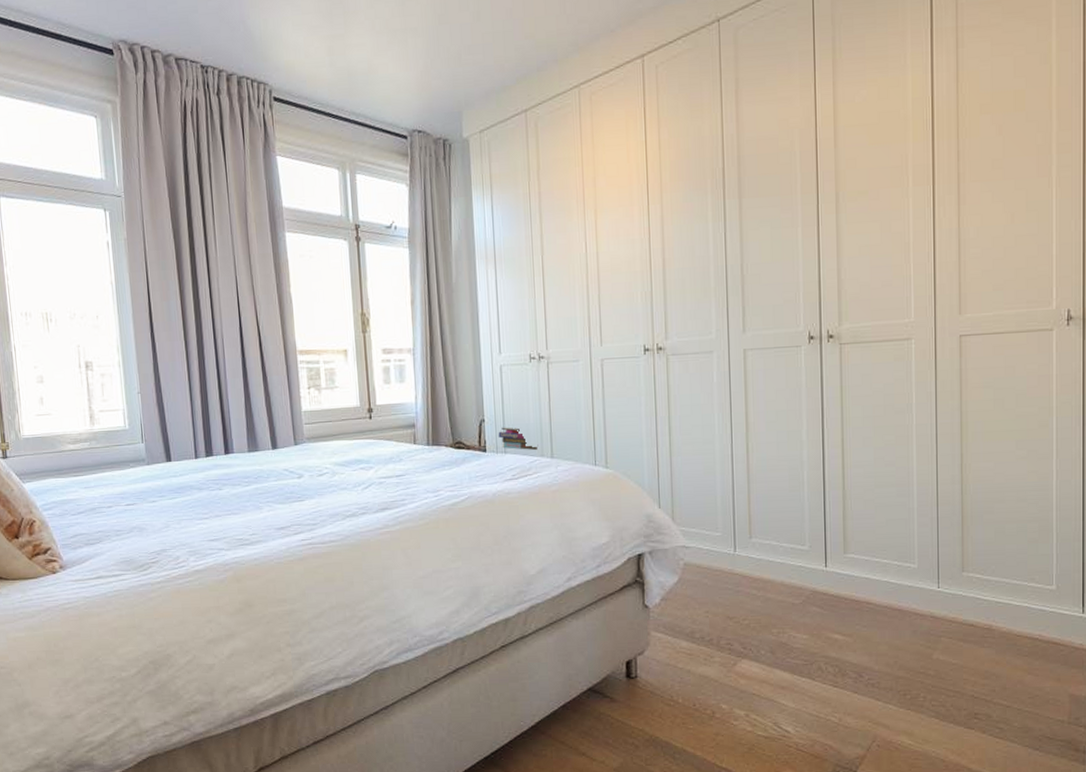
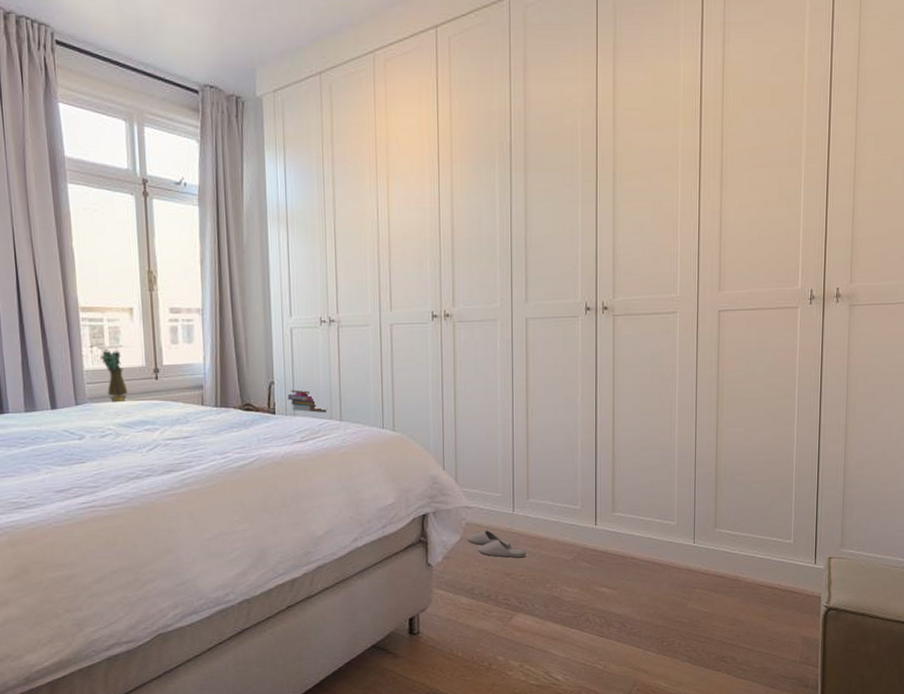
vase: none [316,390,344,442] -> present [99,349,128,403]
slippers: none [685,571,750,601] -> present [467,530,526,558]

